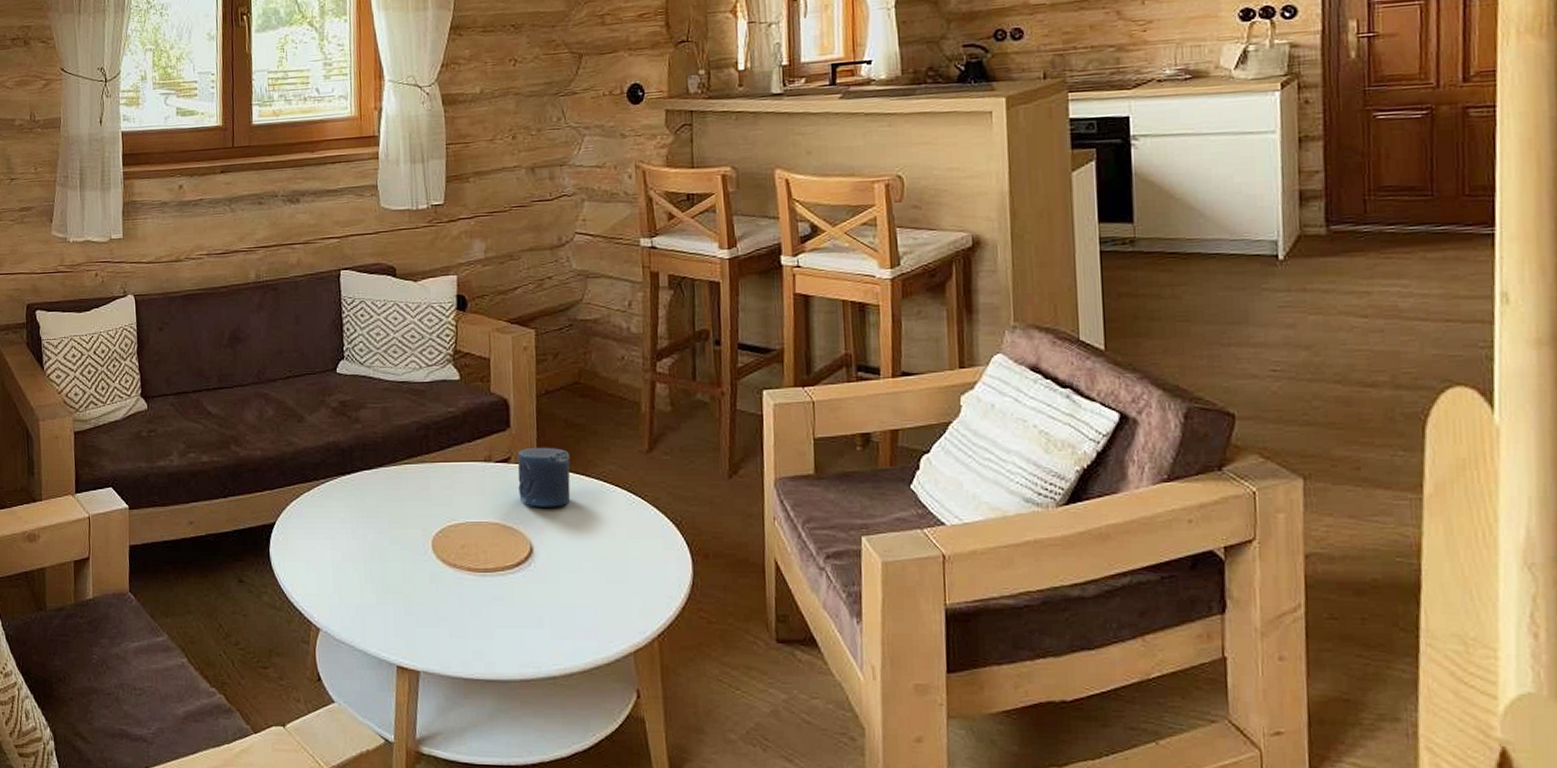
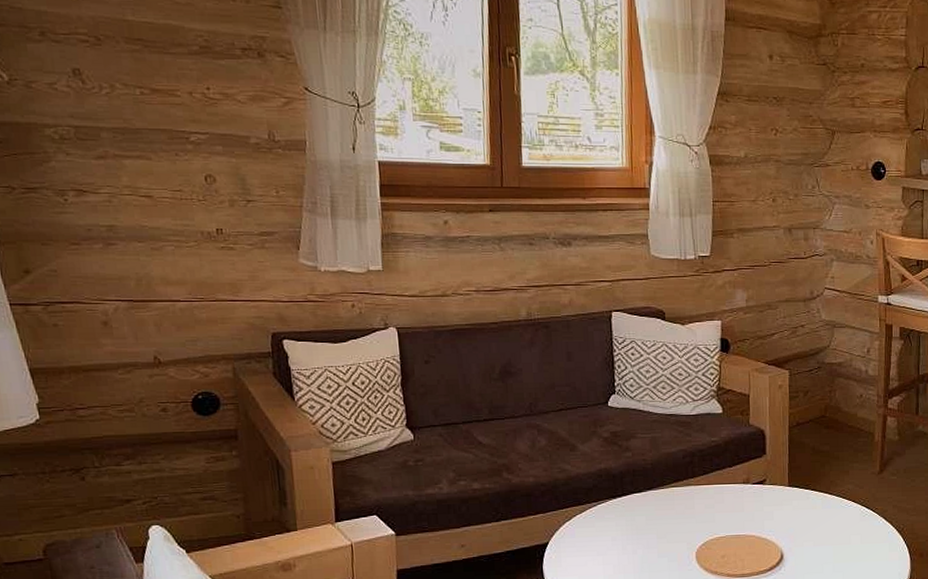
candle: present [517,447,571,507] -> none [771,470,816,521]

